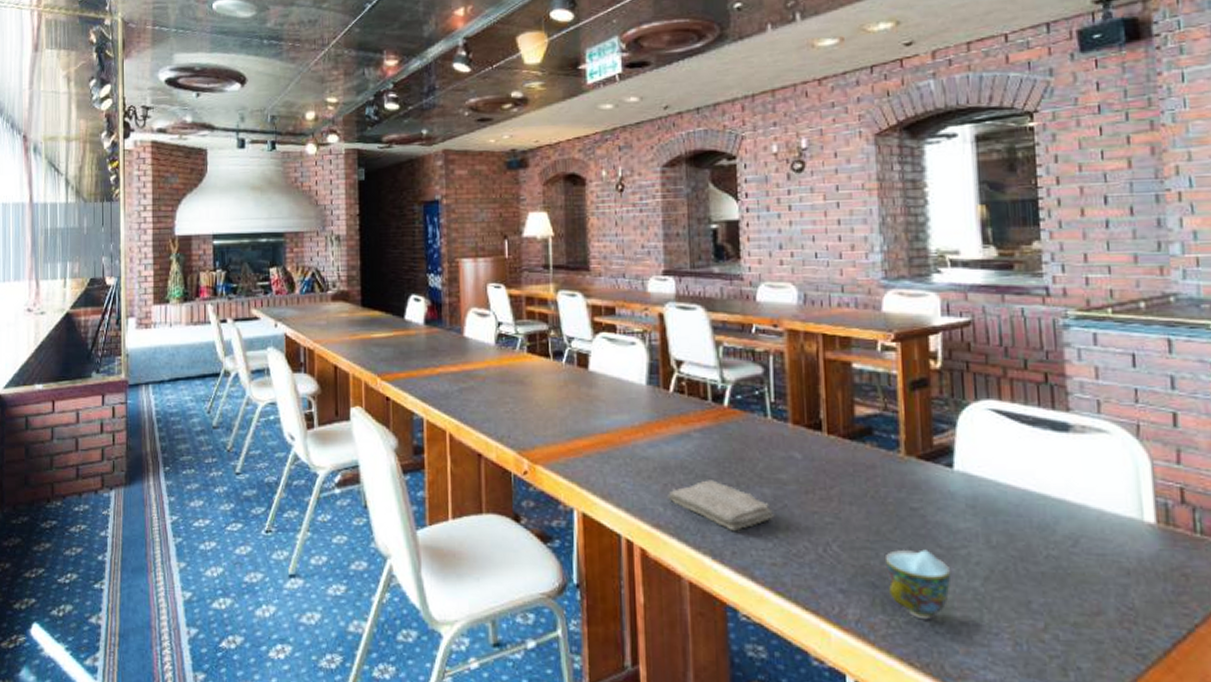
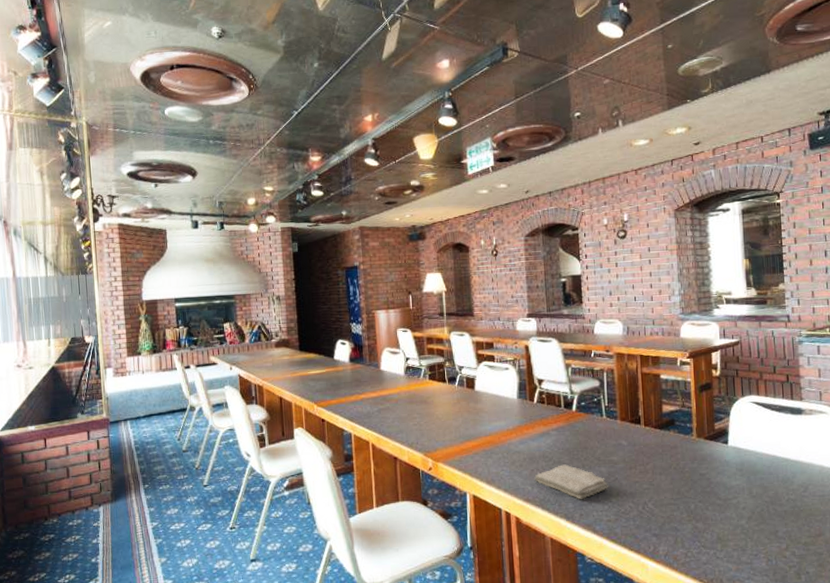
teacup: present [886,549,951,620] -> none [684,502,727,550]

